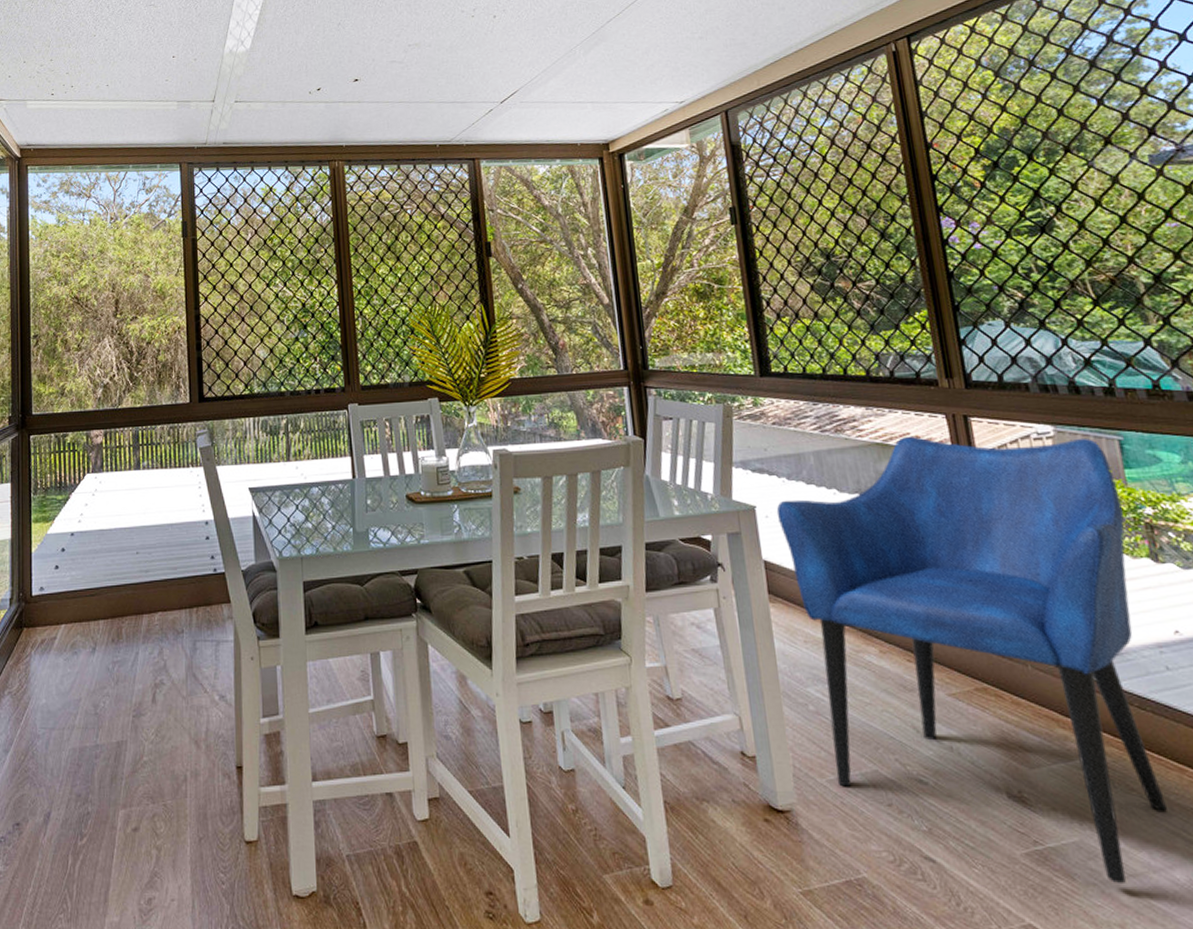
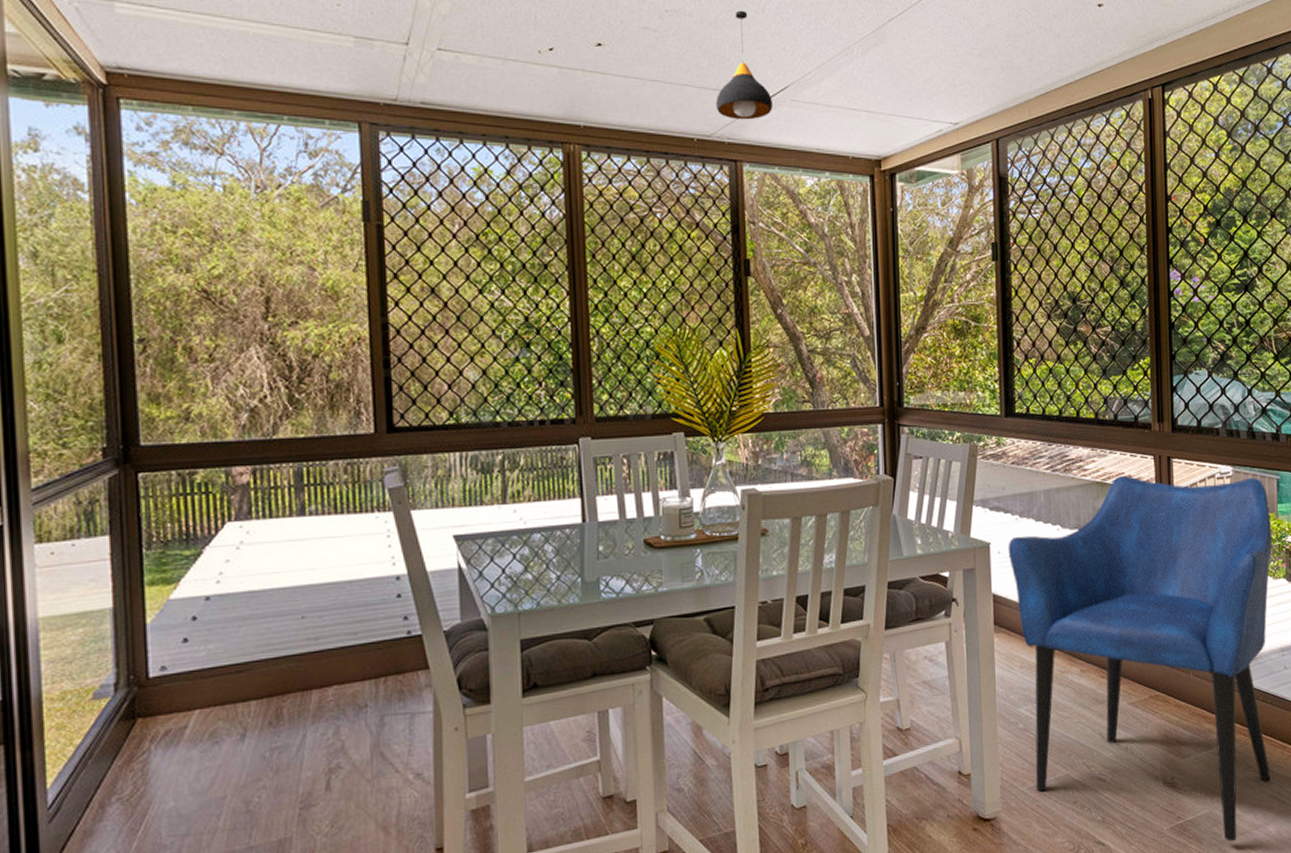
pendant light: none [453,34,504,125] -> present [715,10,773,120]

